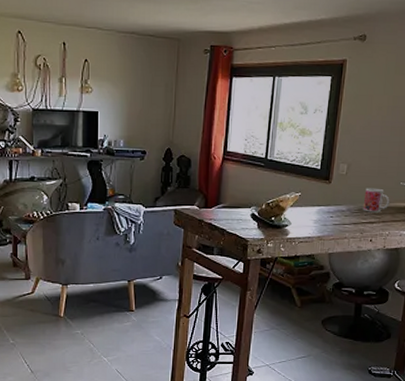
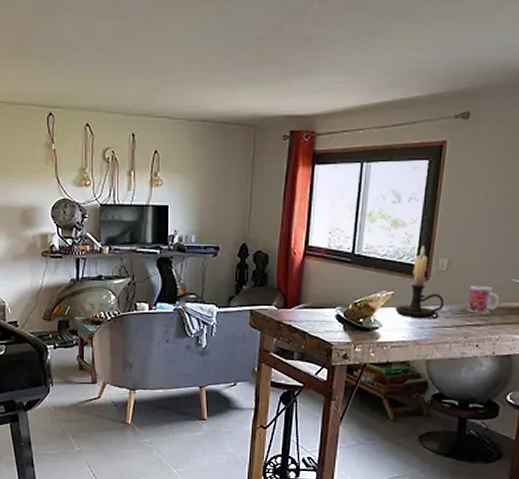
candle holder: none [302,152,344,218] -> present [395,245,444,319]

